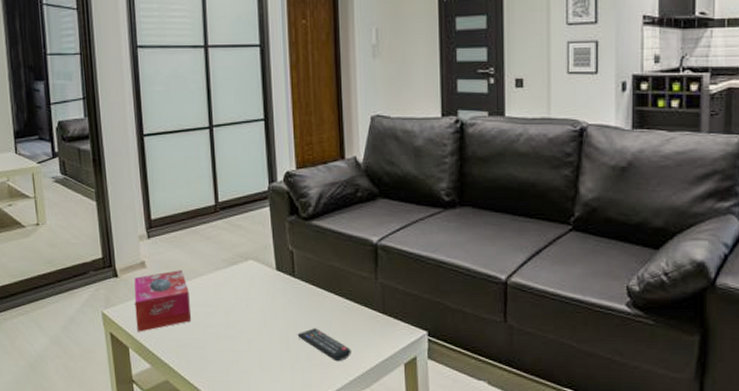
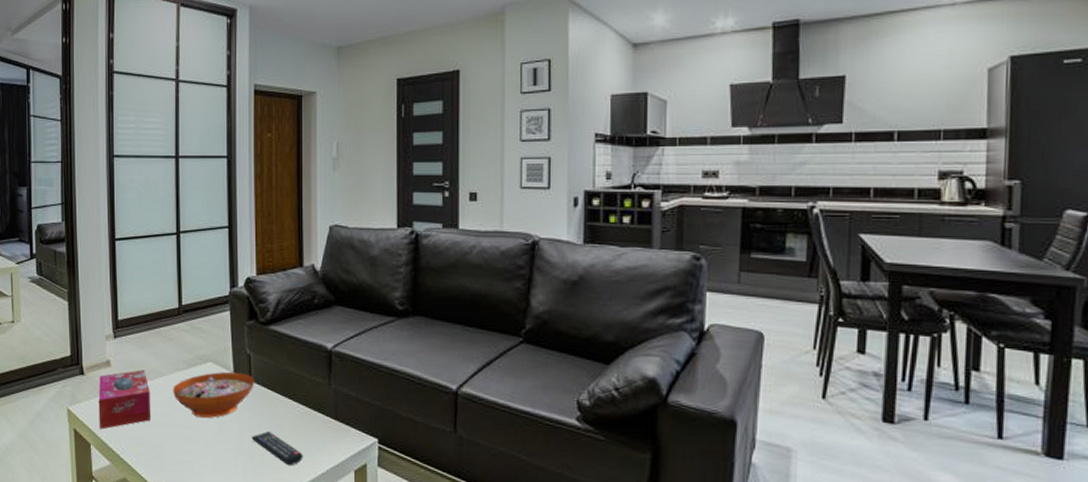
decorative bowl: none [212,269,299,318] -> present [172,371,255,419]

